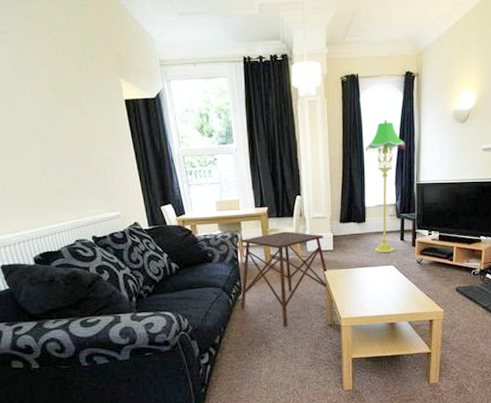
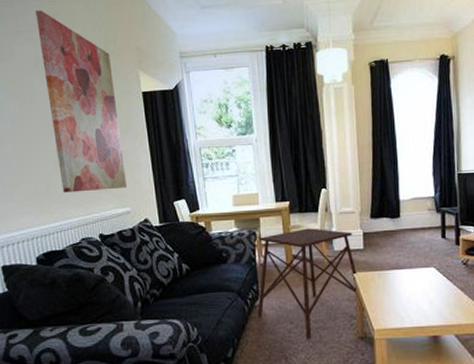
wall art: none [9,10,115,197] -> present [36,10,126,193]
floor lamp: present [365,120,405,253] -> none [398,105,443,253]

